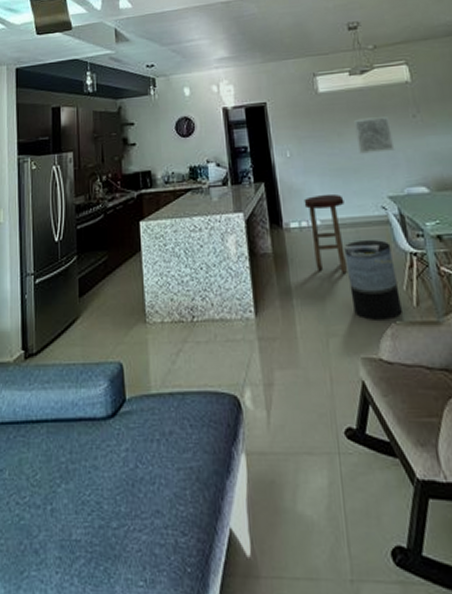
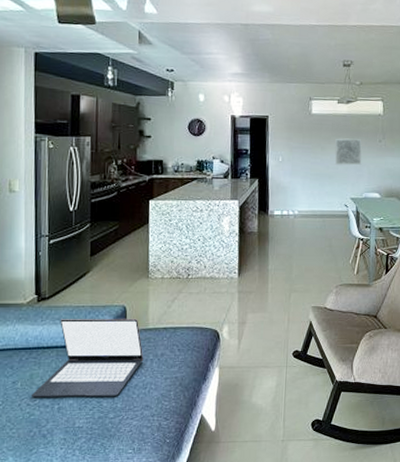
laptop: none [20,379,149,494] -> present [31,318,144,397]
stool: present [304,193,347,273] -> none [287,192,318,249]
trash can: present [344,240,402,320] -> none [311,227,347,282]

